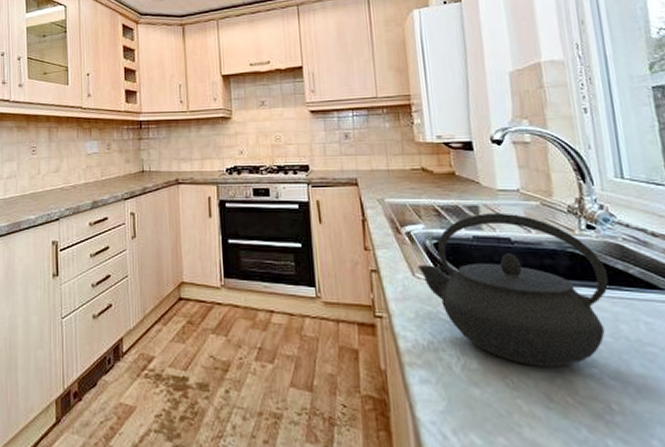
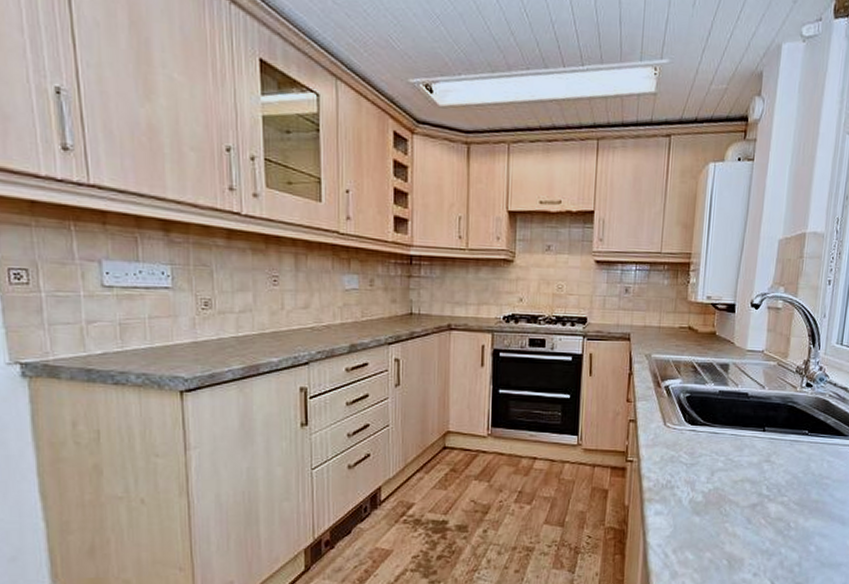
kettle: present [418,212,608,367] -> none [670,370,812,497]

